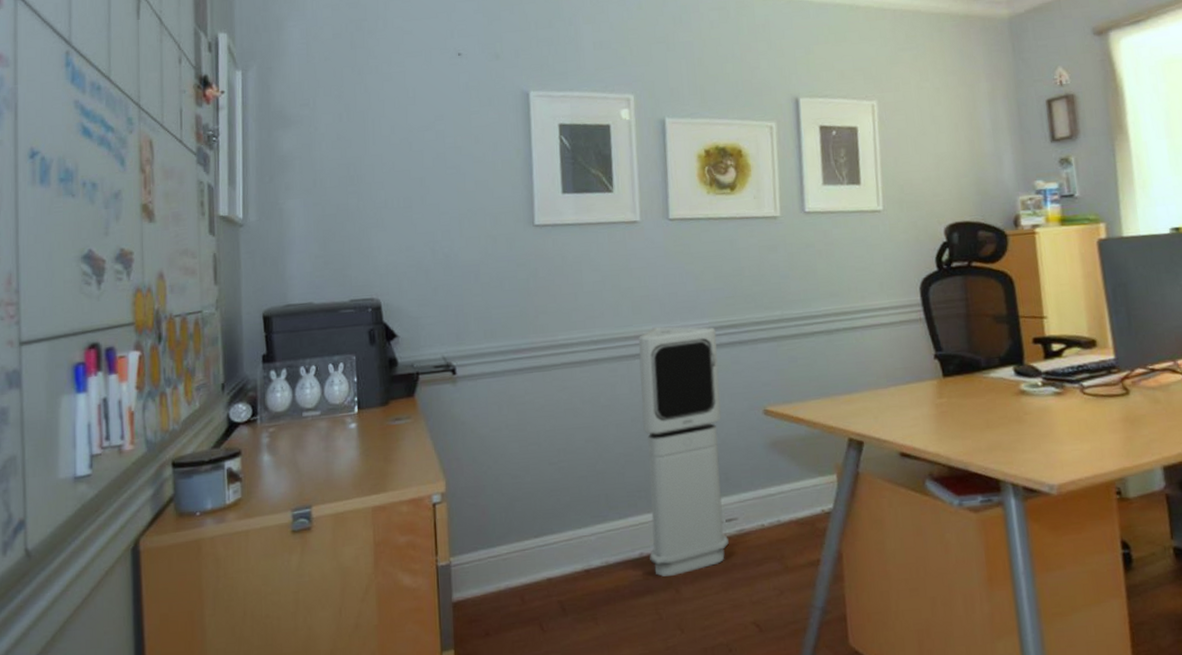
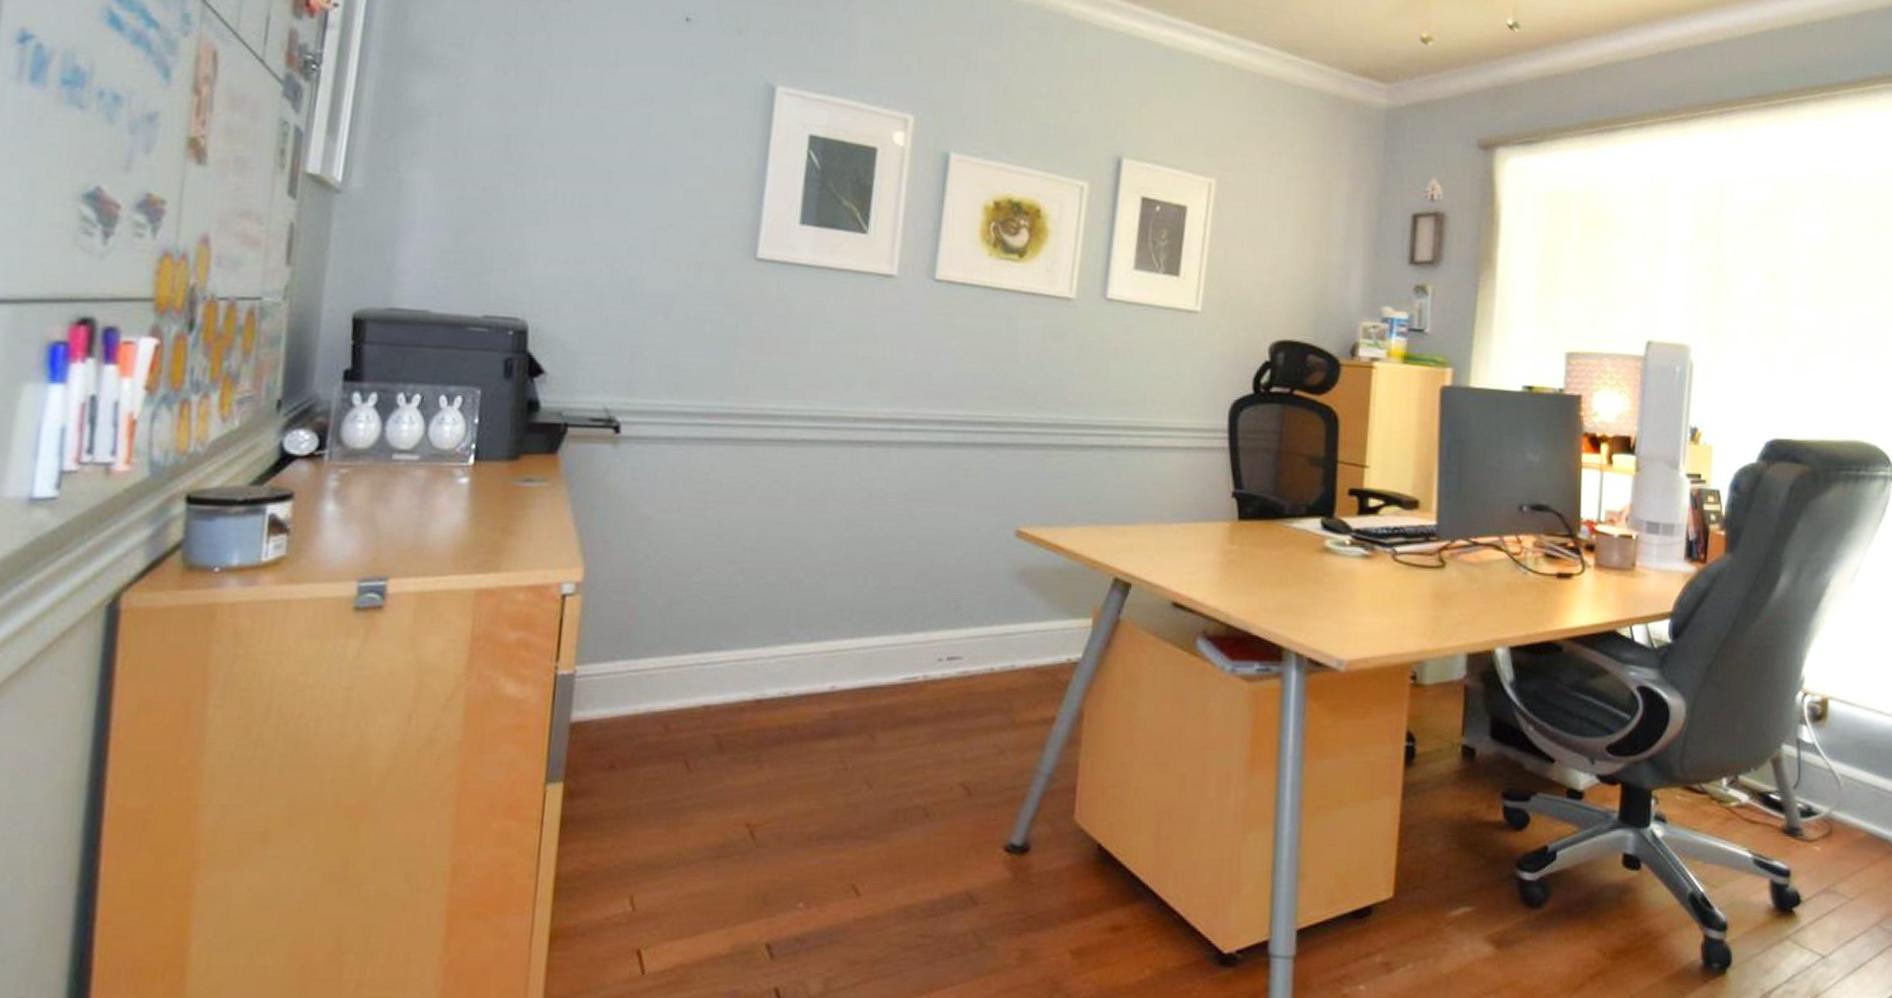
air purifier: present [638,326,729,577] -> none [843,410,972,718]

